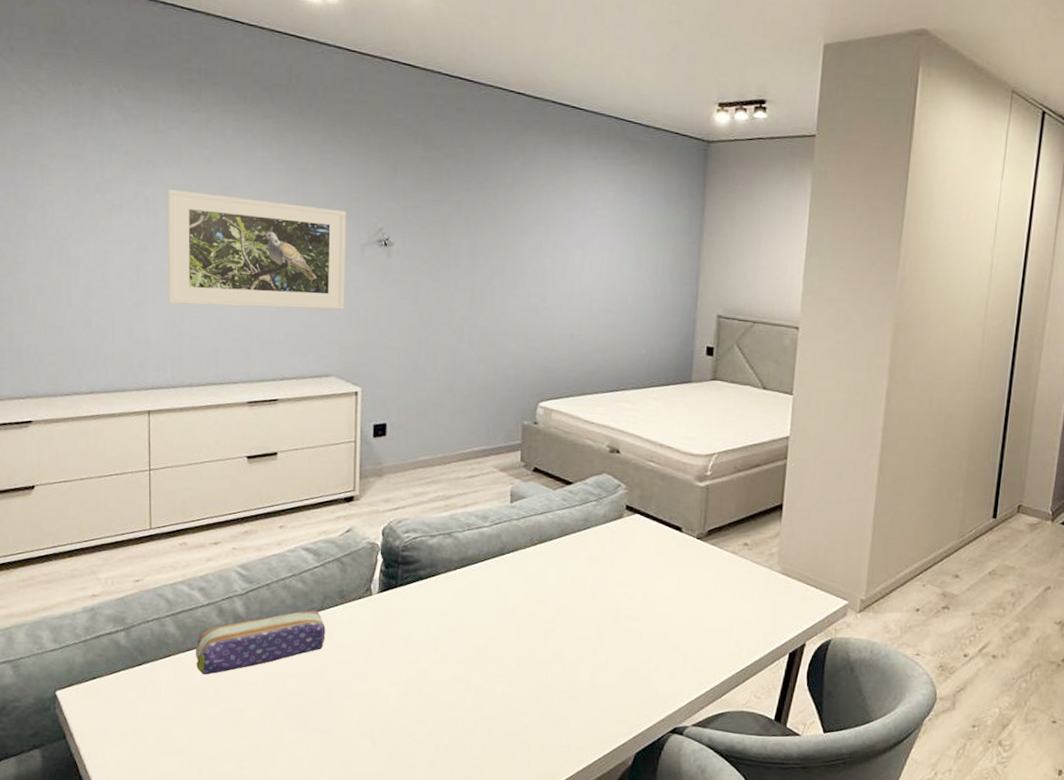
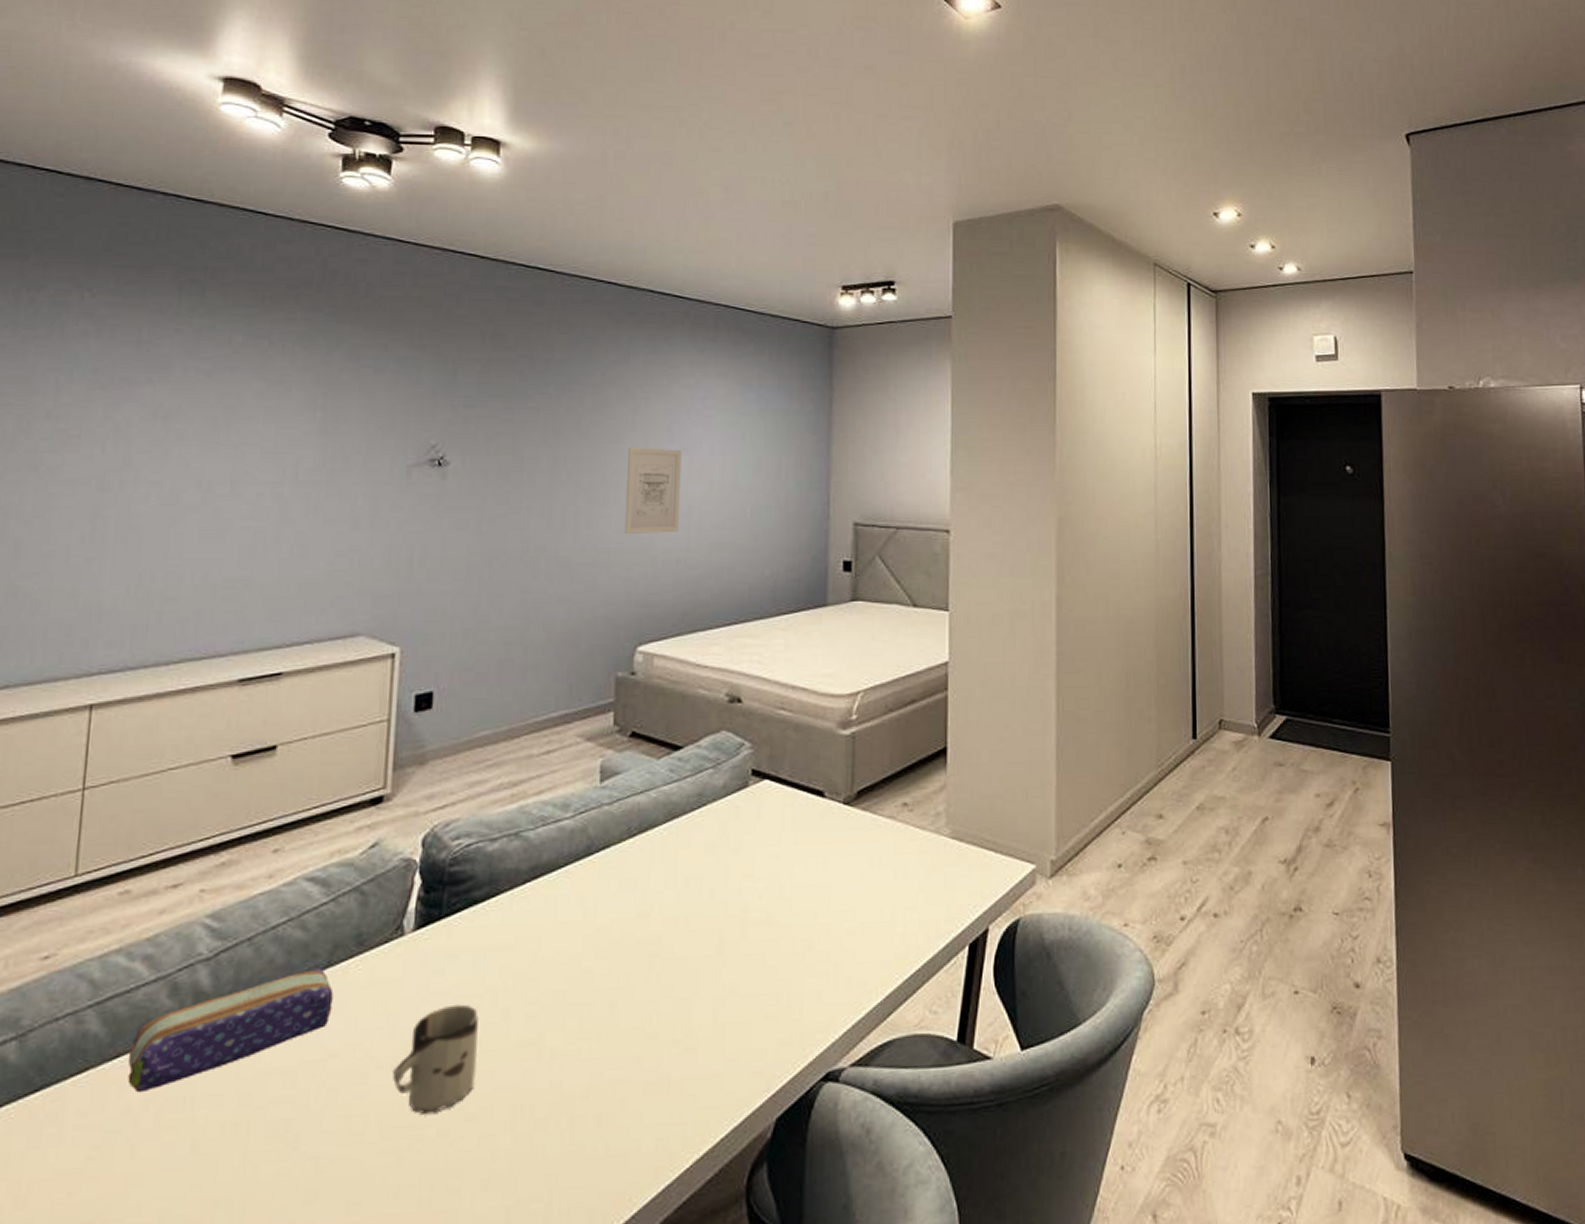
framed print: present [167,188,346,310] -> none [133,411,389,558]
cup: none [367,646,425,715] -> present [392,1004,478,1114]
wall art: none [529,239,577,314] -> present [624,447,682,533]

